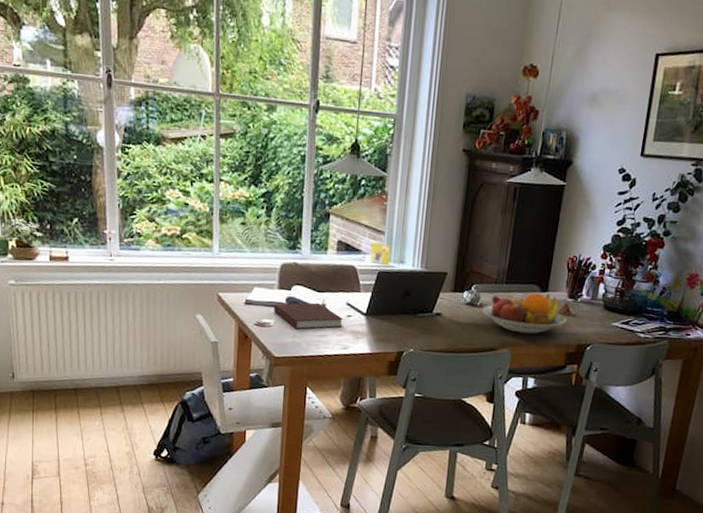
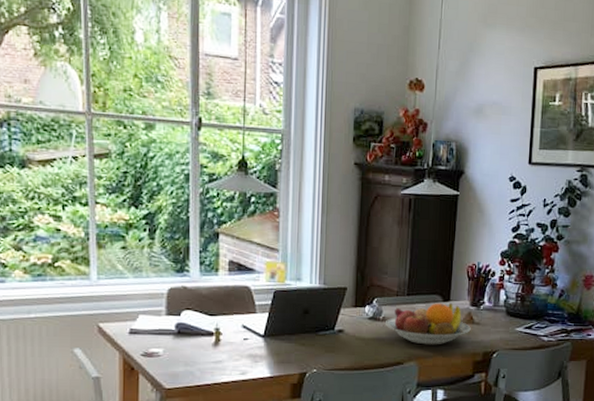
notebook: present [274,302,343,330] -> none [162,327,239,357]

